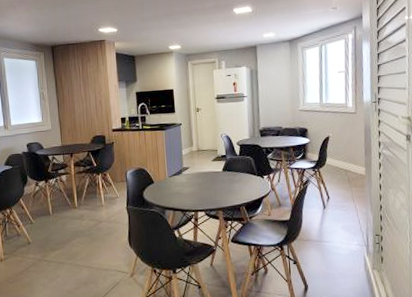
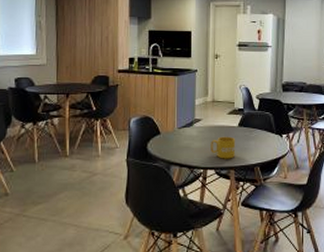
mug: none [199,181,222,202] -> present [211,136,236,159]

